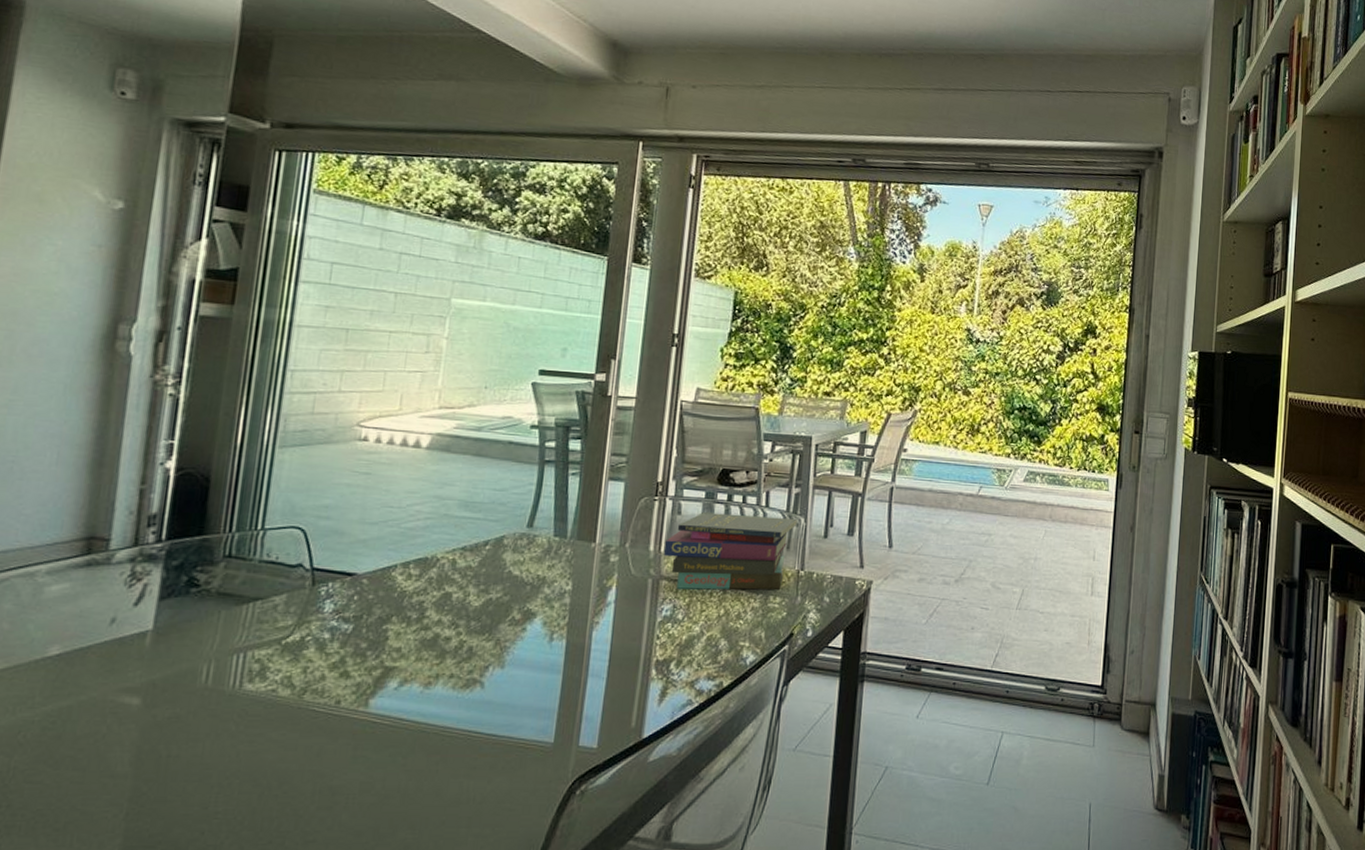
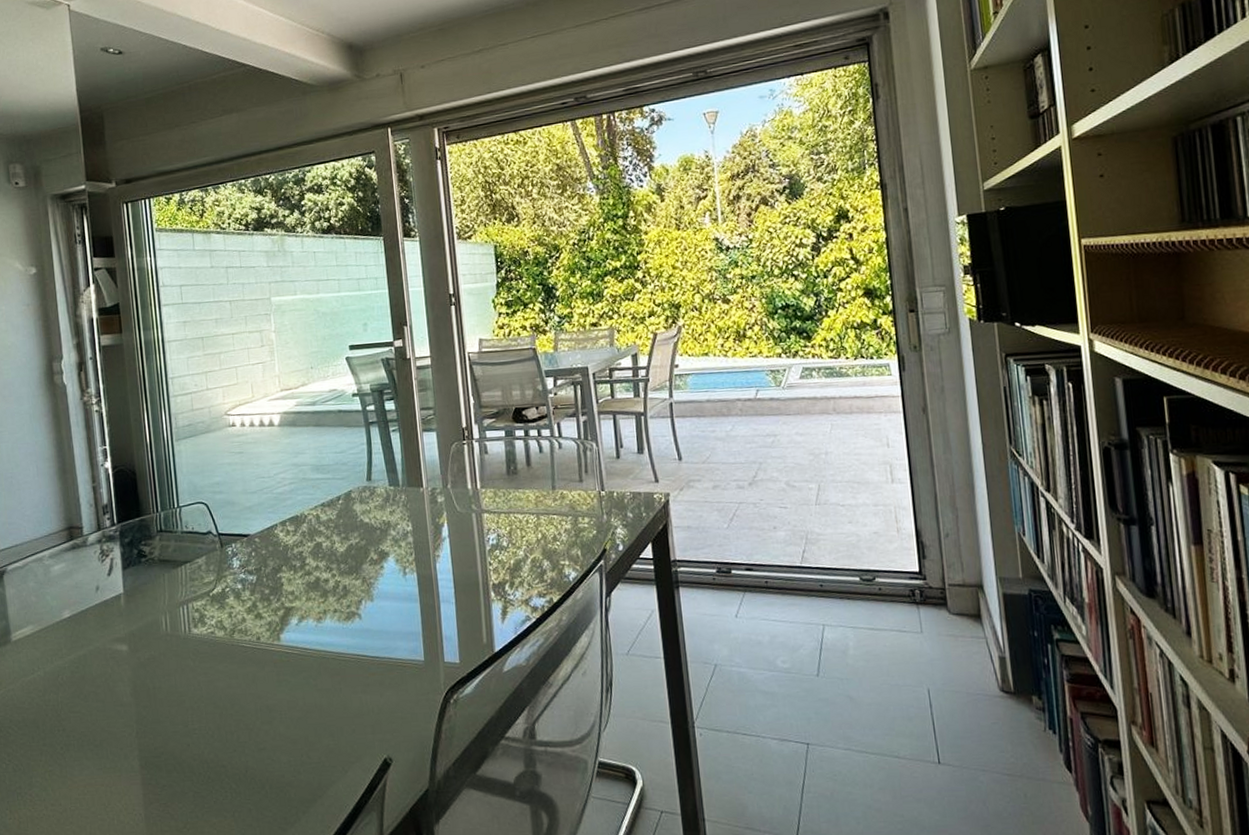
books: present [664,512,797,590] -> none [480,444,590,520]

